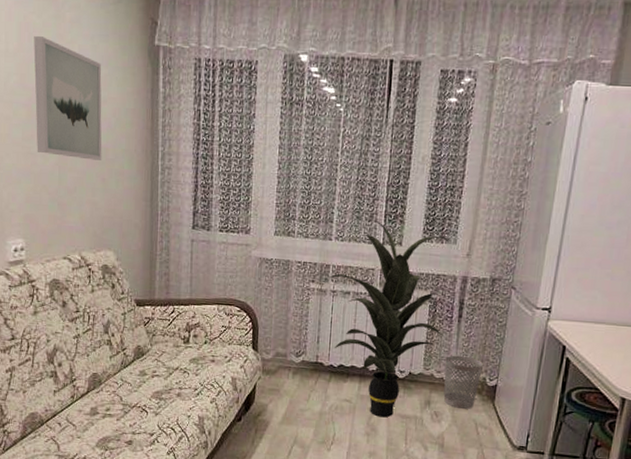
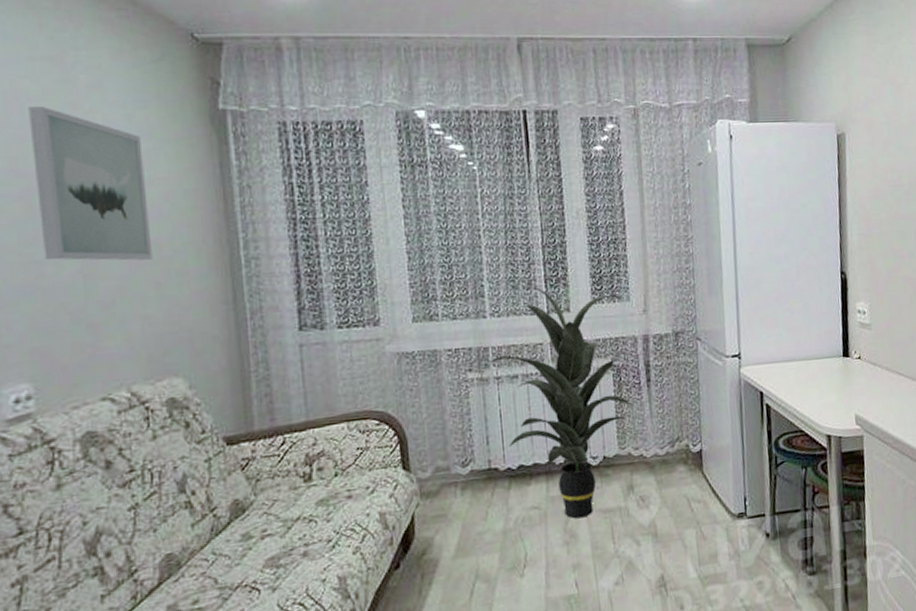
wastebasket: present [443,355,483,409] -> none [641,424,684,487]

